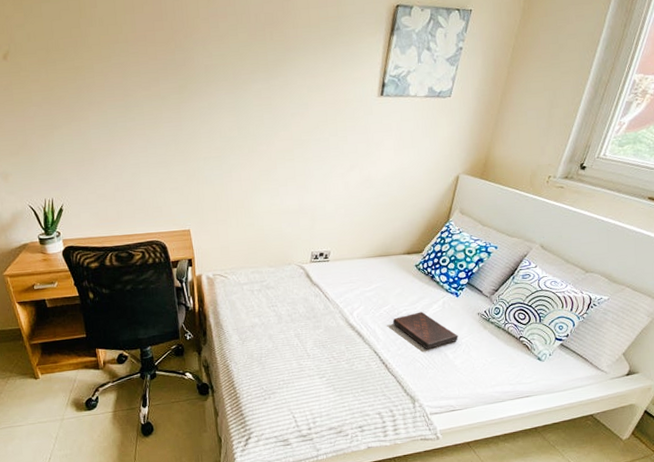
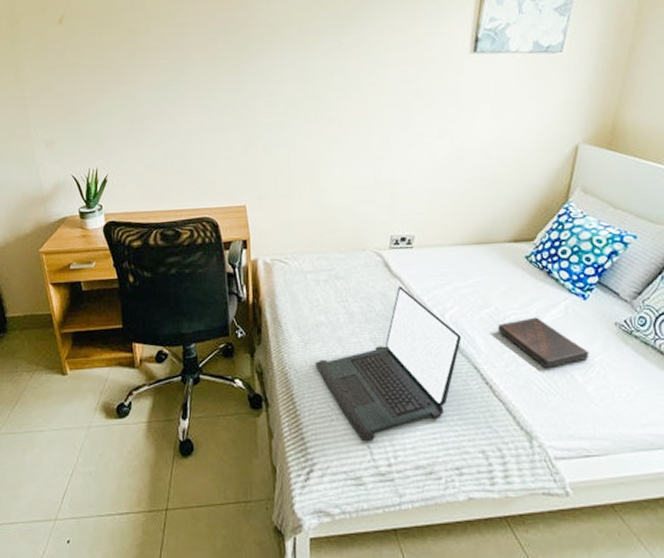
laptop: none [251,292,365,413] -> present [315,286,461,442]

